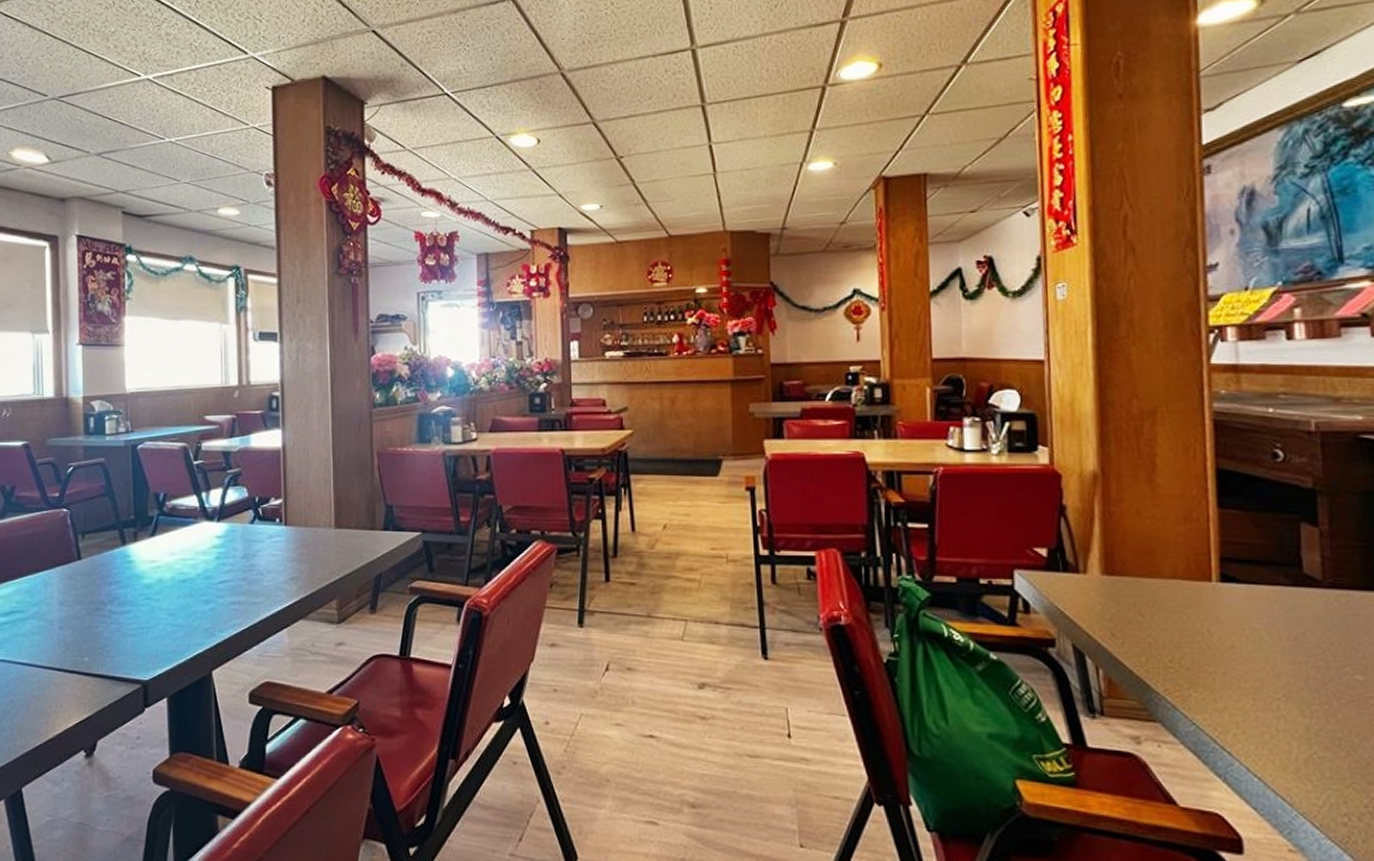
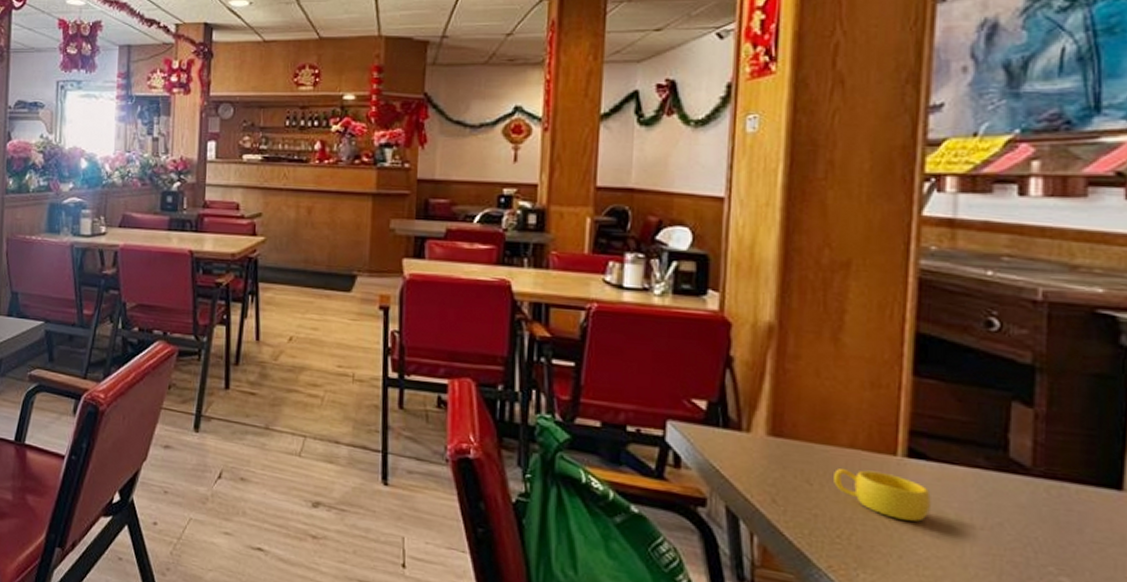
cup: none [1161,597,1244,639] -> present [834,469,931,522]

